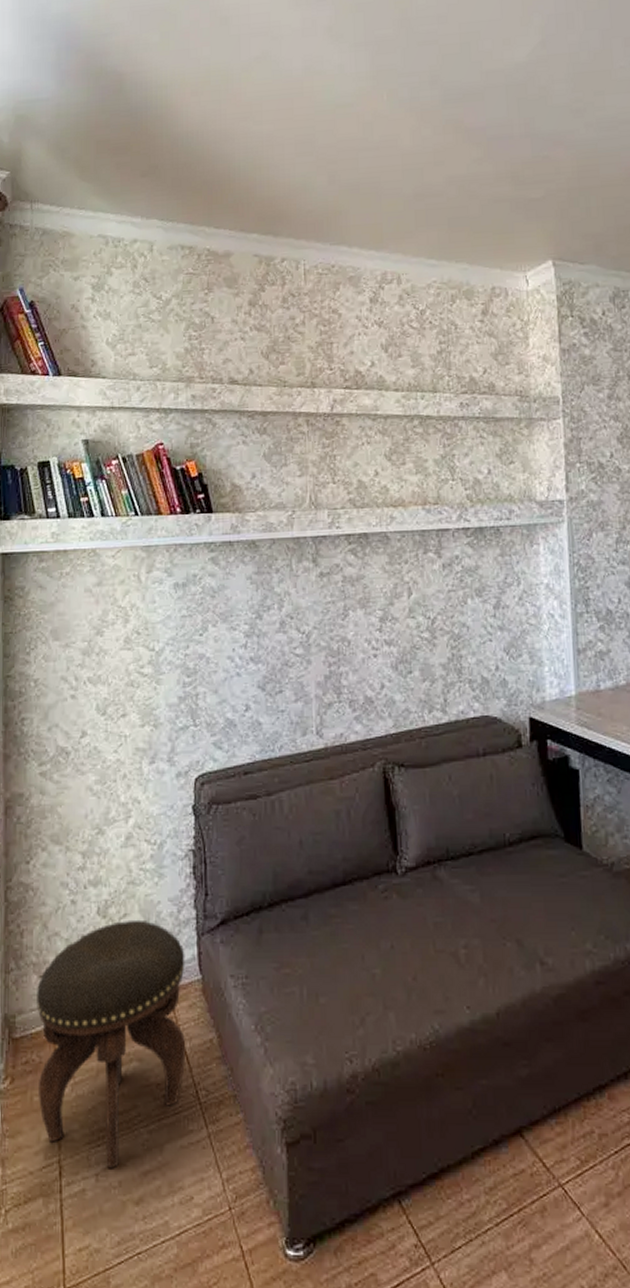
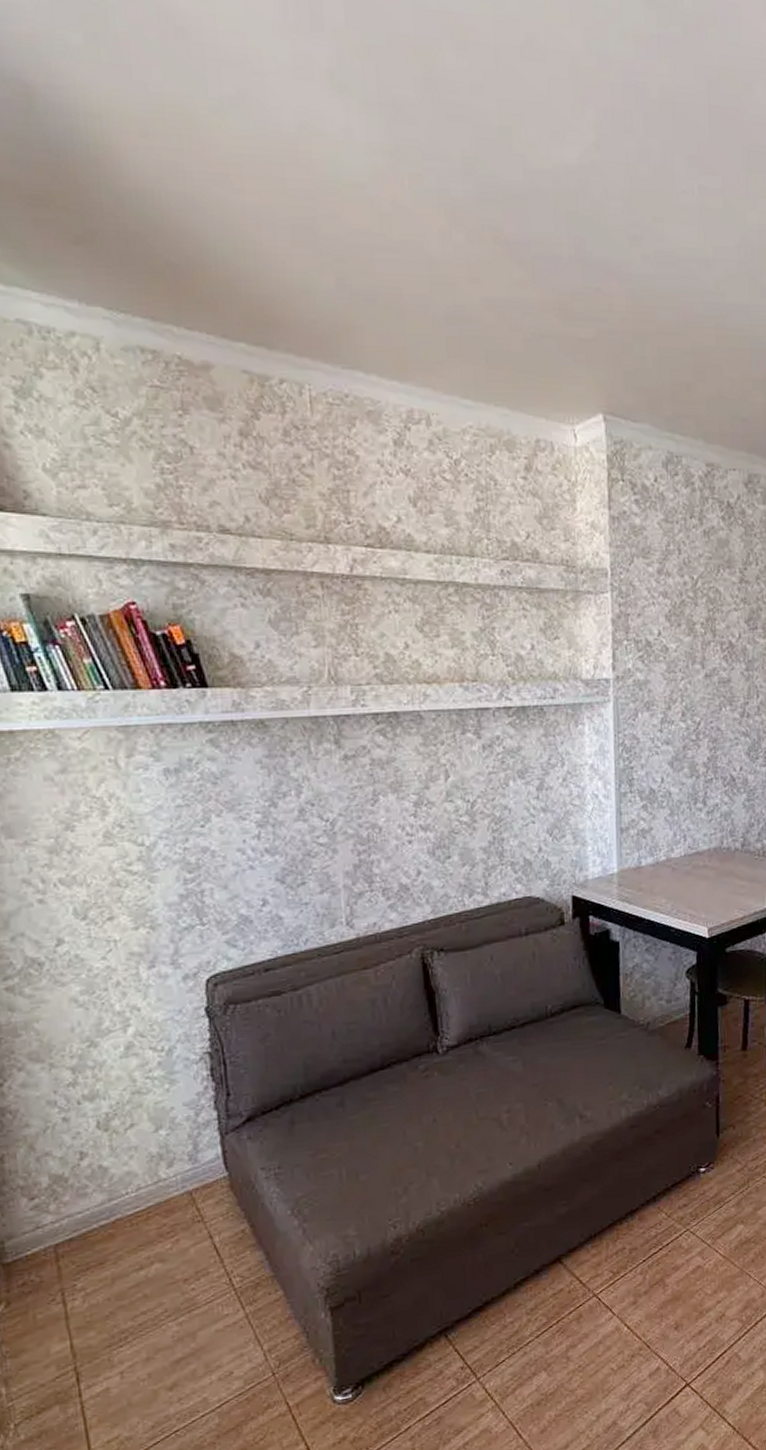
footstool: present [37,919,186,1169] -> none [28,1128,216,1366]

